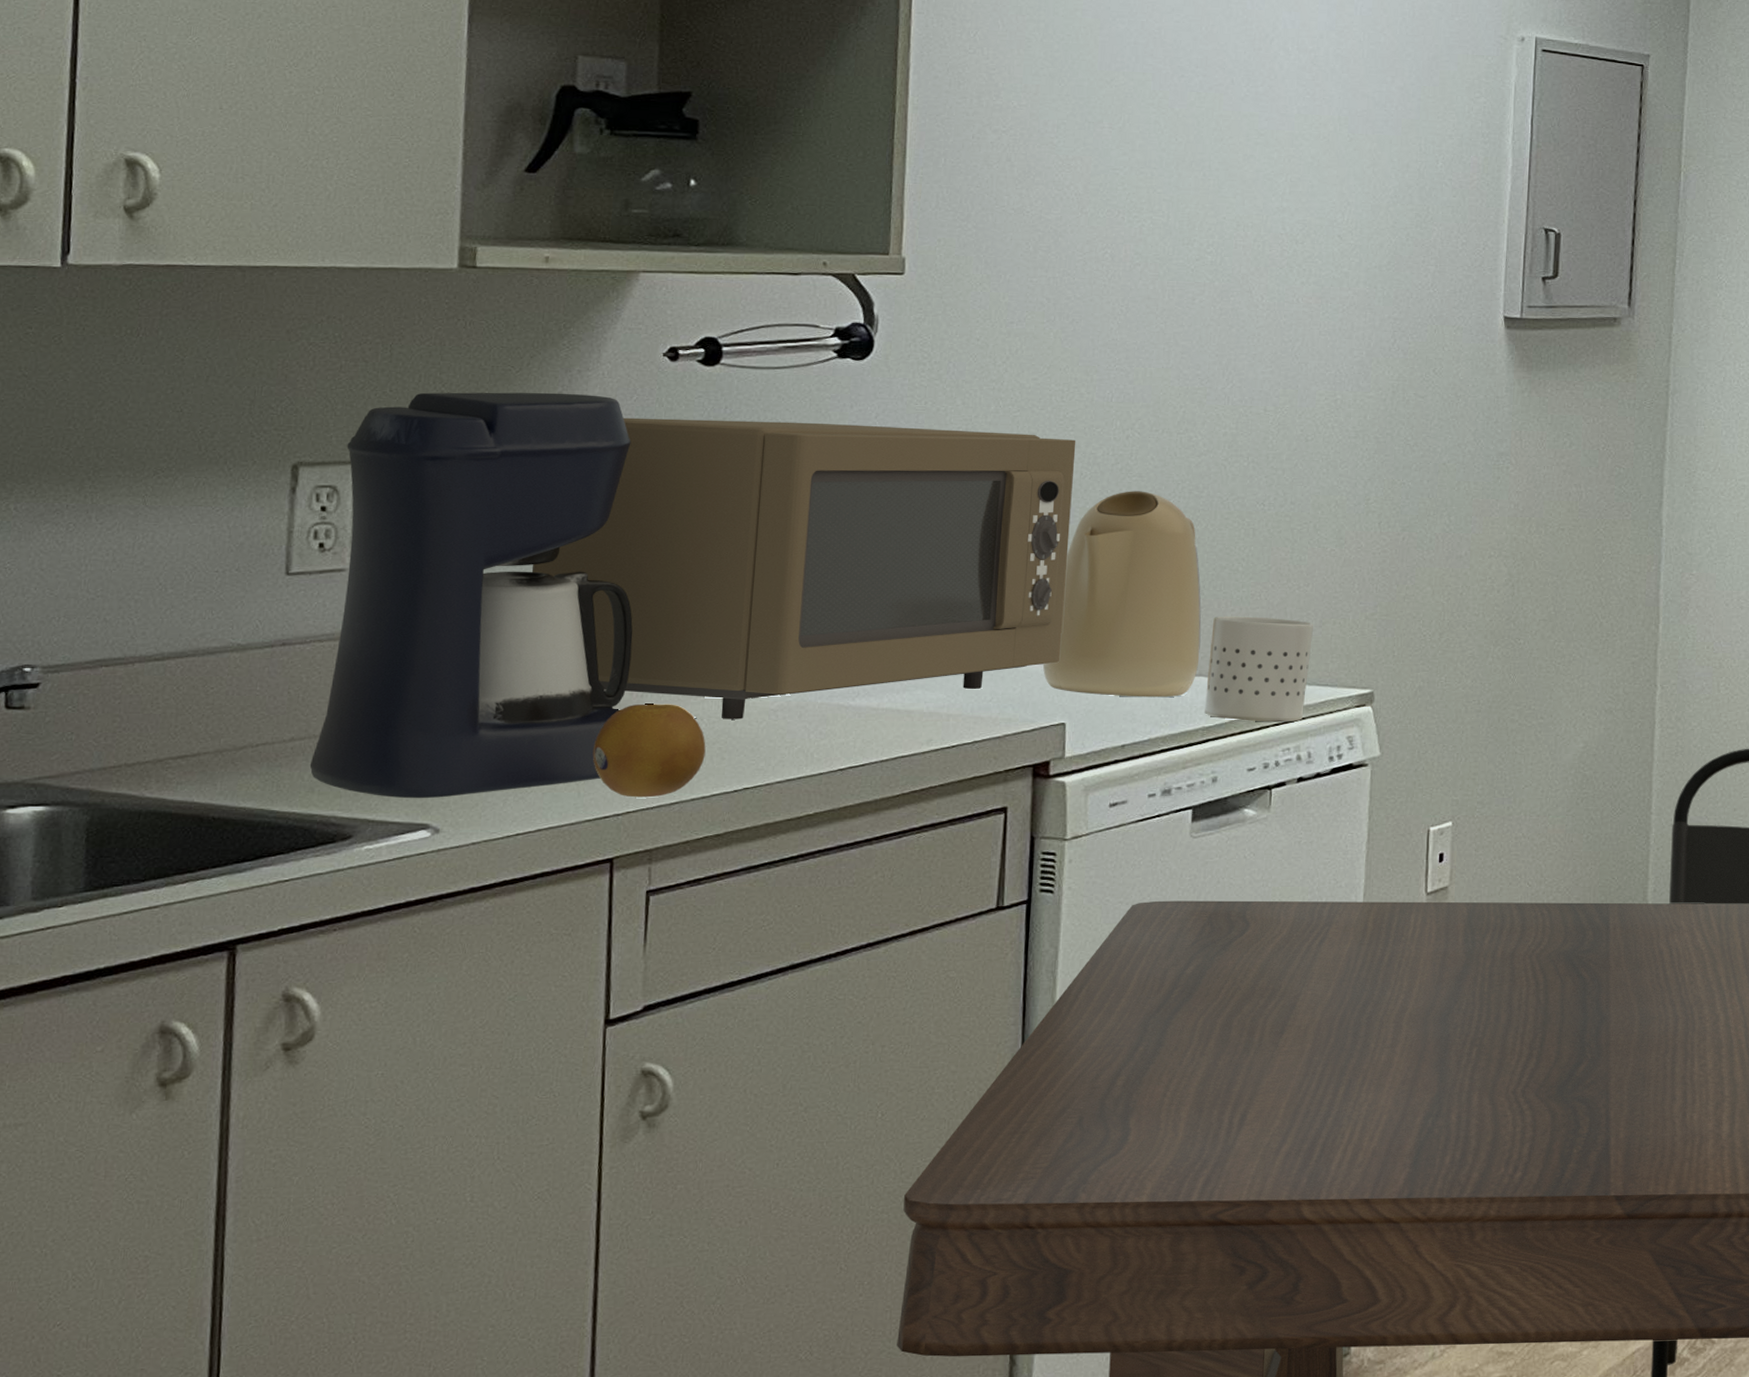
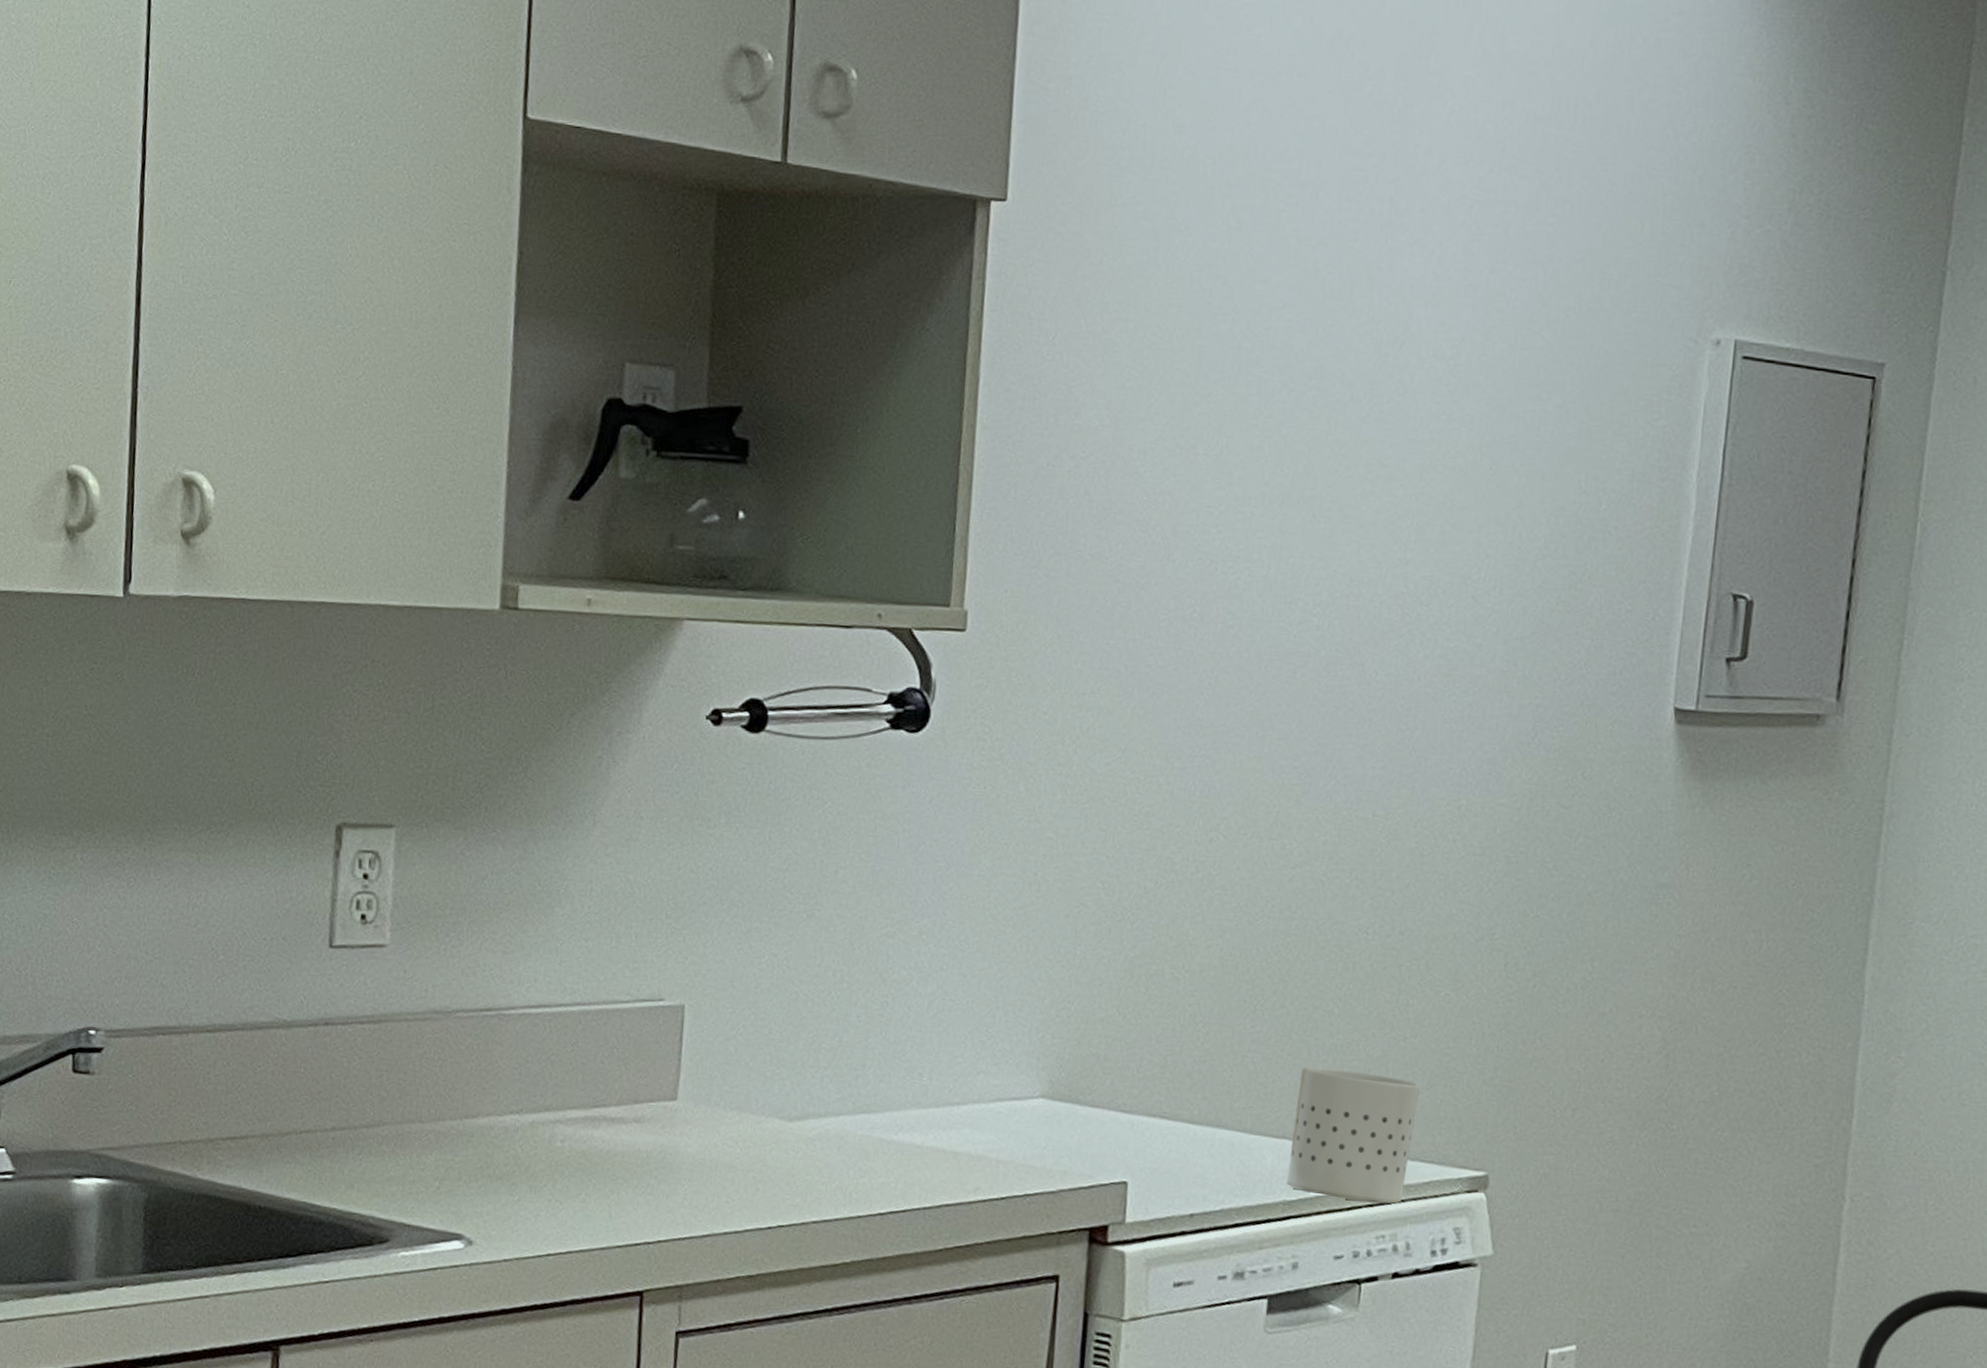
coffee maker: present [309,392,633,799] -> none [349,750,671,1207]
microwave: present [531,417,1076,720] -> none [567,789,1152,1146]
fruit: present [592,703,706,798] -> none [624,1119,740,1227]
kettle: present [1042,491,1202,698] -> none [1104,906,1289,1161]

